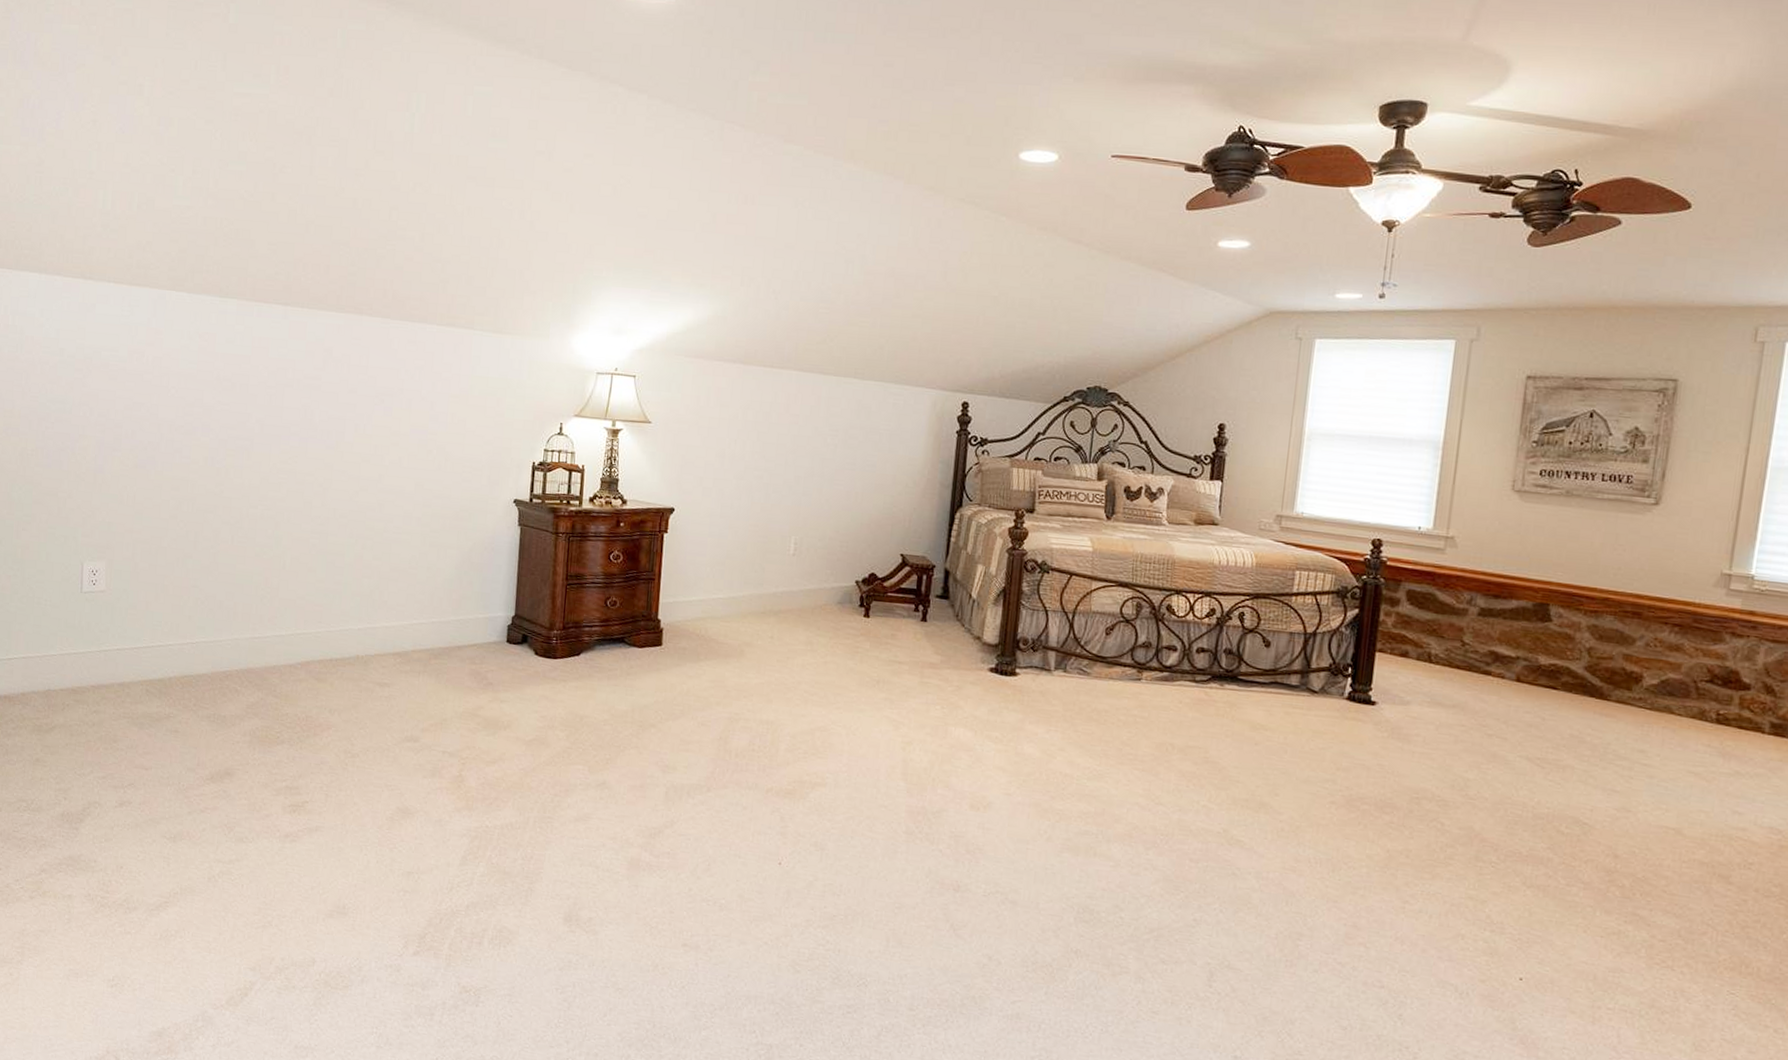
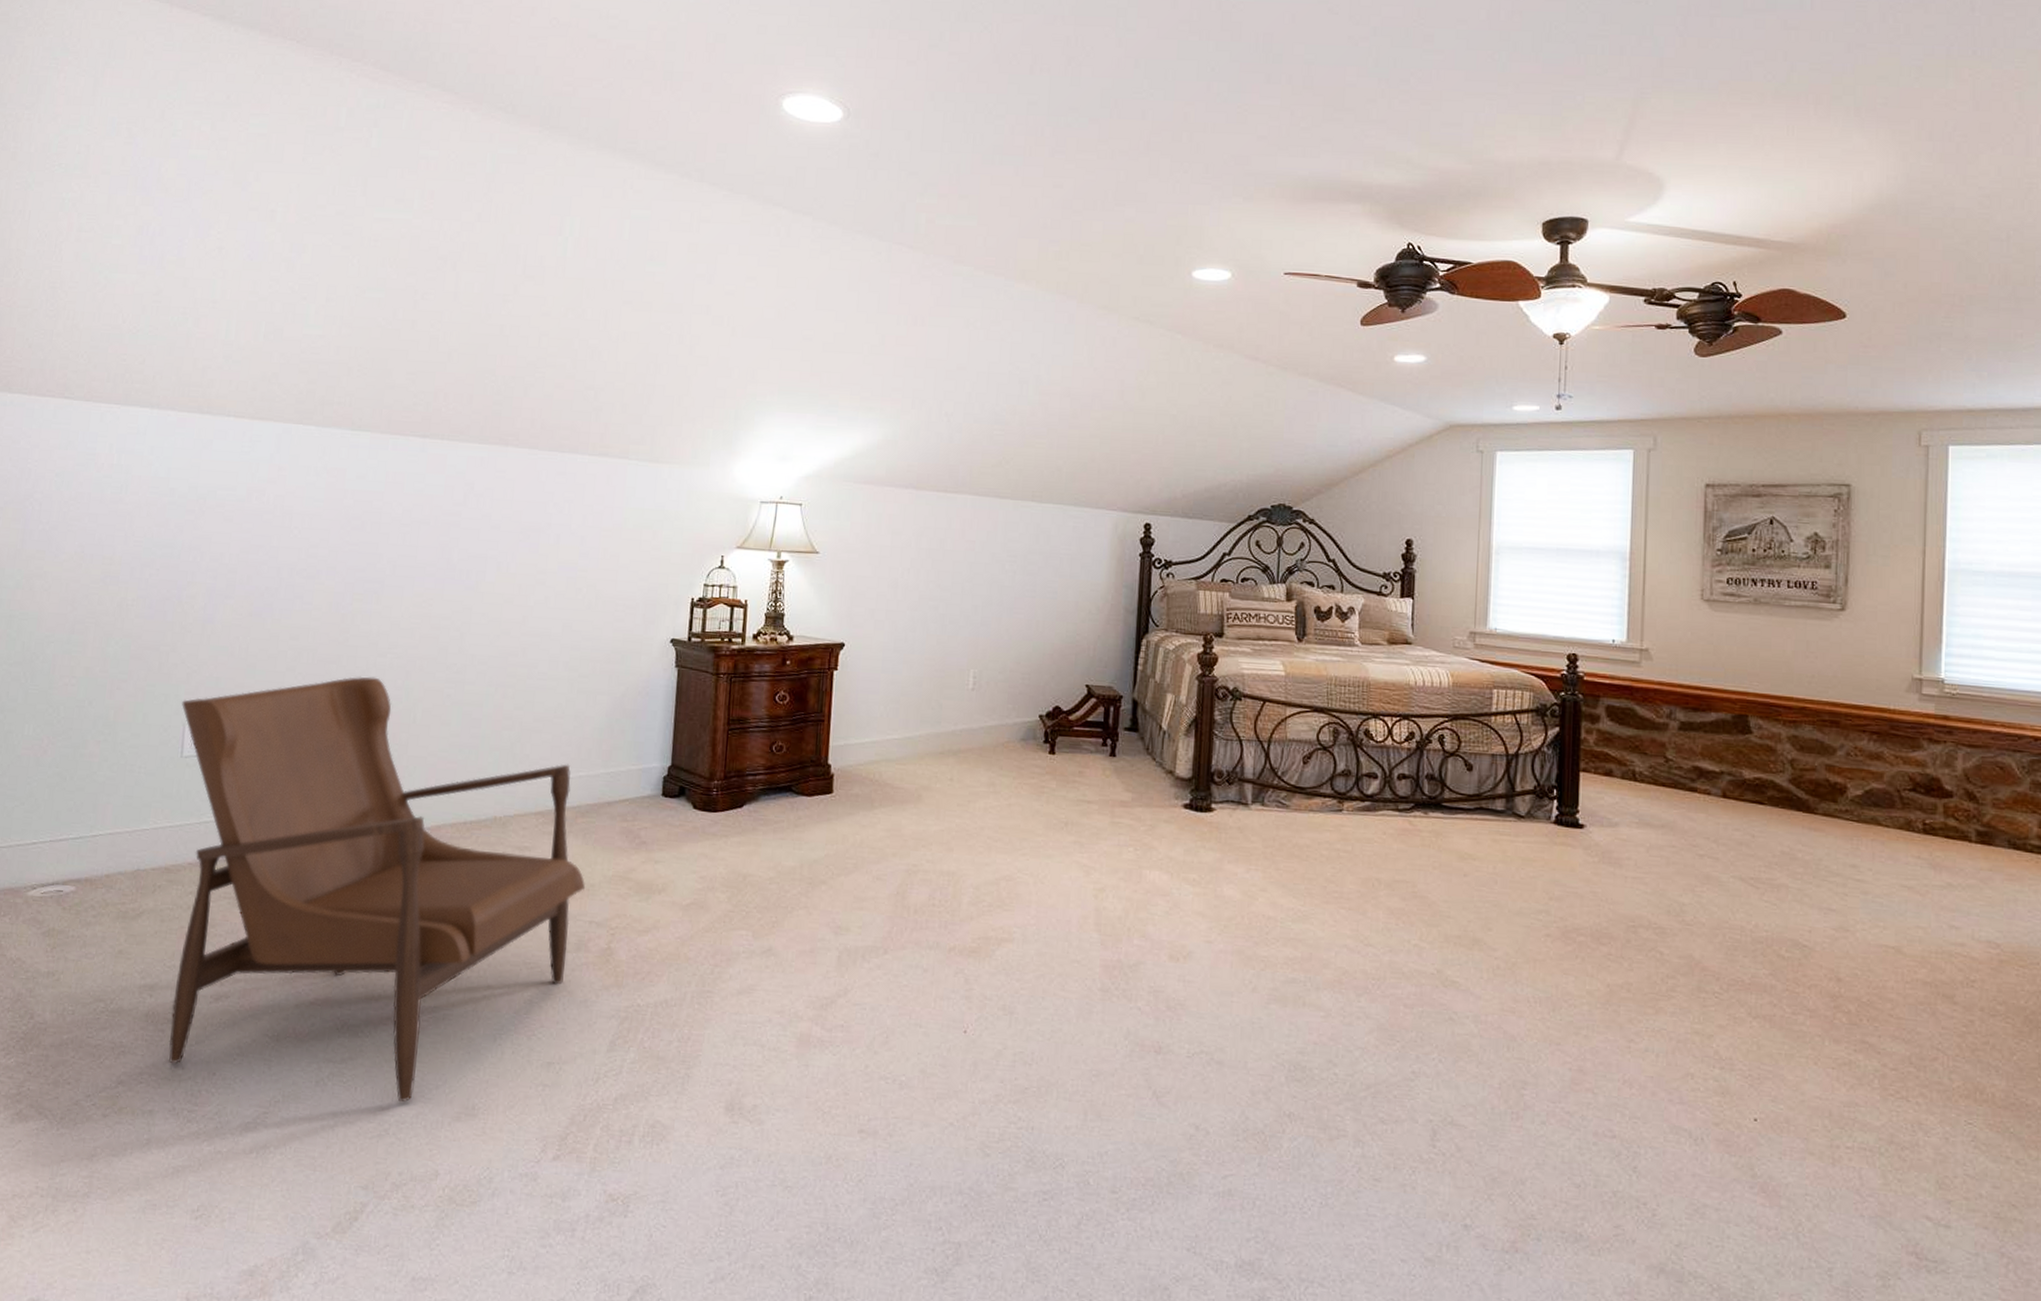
armchair: none [79,525,439,899] -> present [168,676,586,1102]

